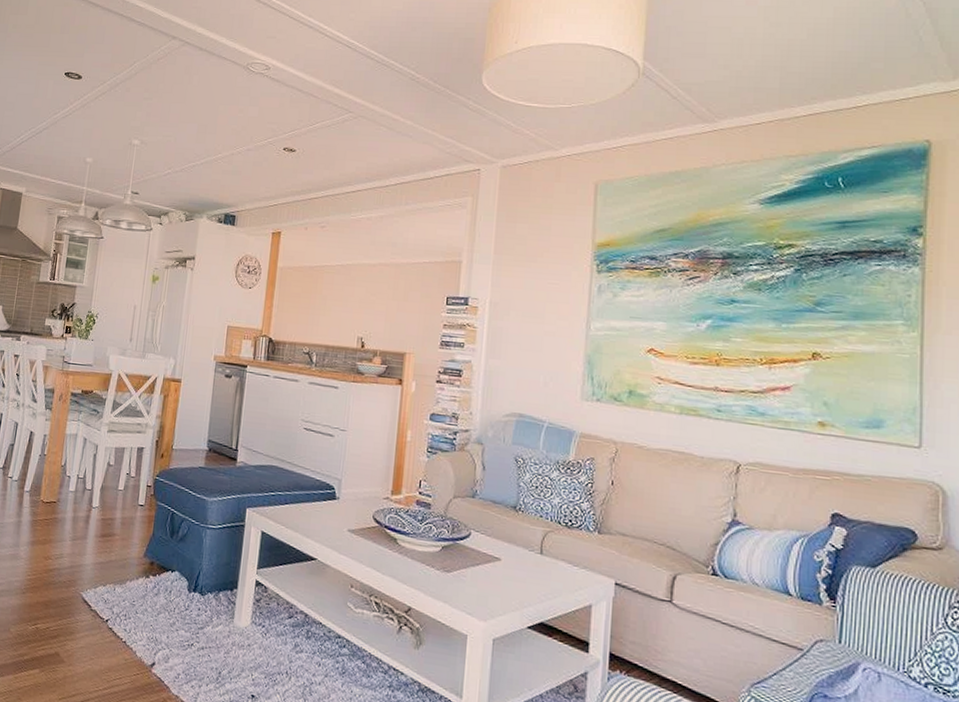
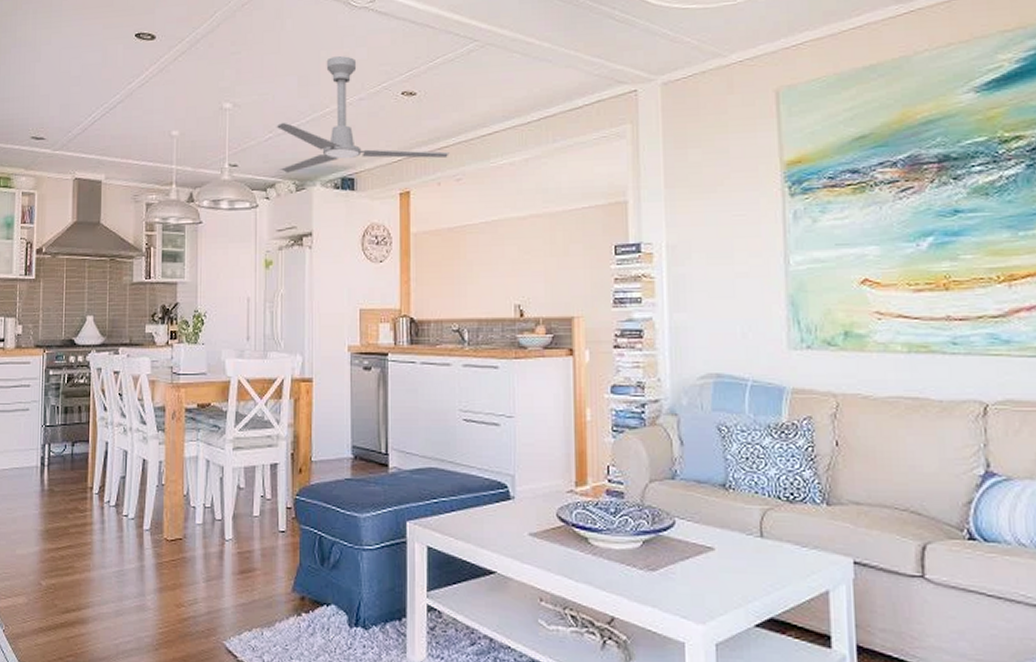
ceiling fan: none [171,112,318,208] -> present [276,56,450,173]

